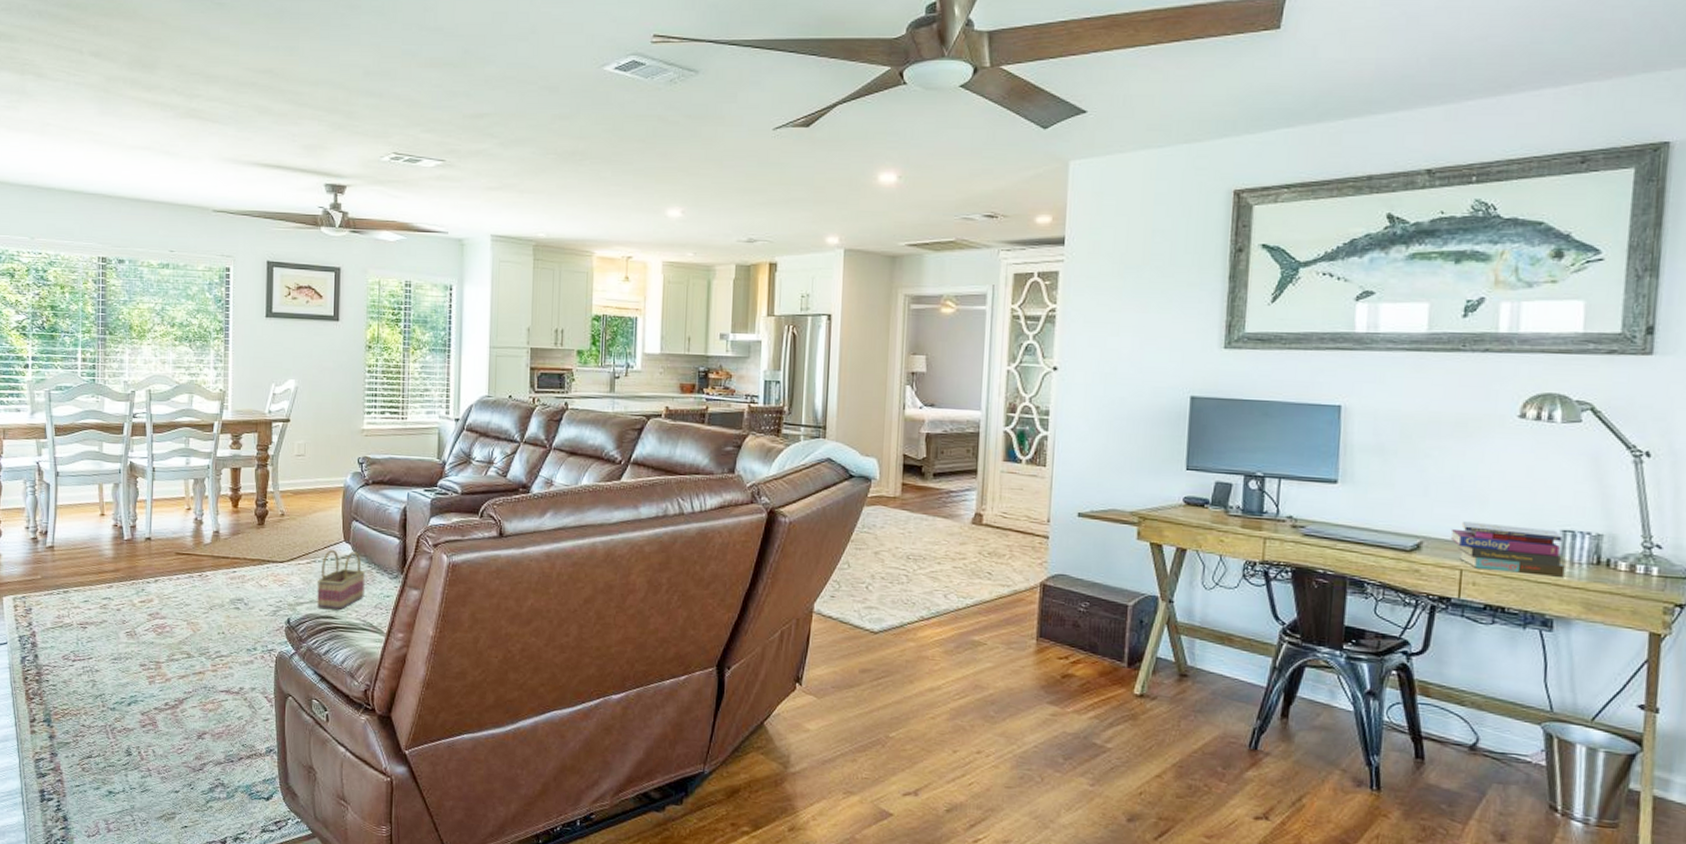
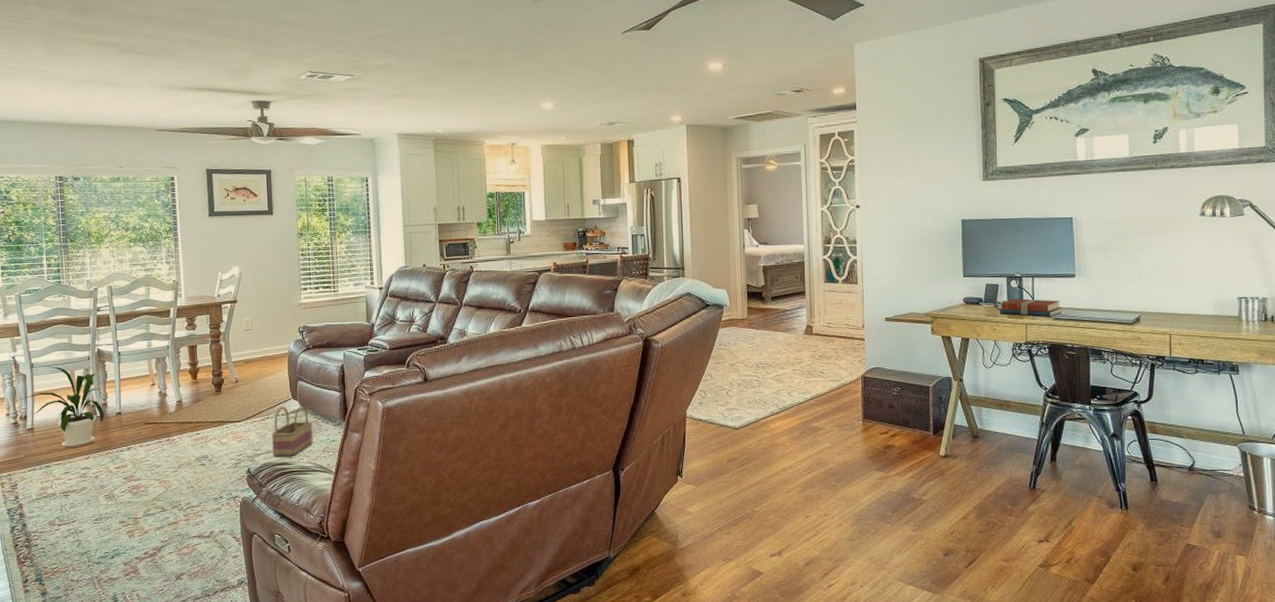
house plant: none [36,477,133,574] -> present [15,366,105,448]
books: none [1231,504,1315,533] -> present [1000,298,1062,318]
books: present [1450,521,1565,577] -> none [1160,297,1243,333]

